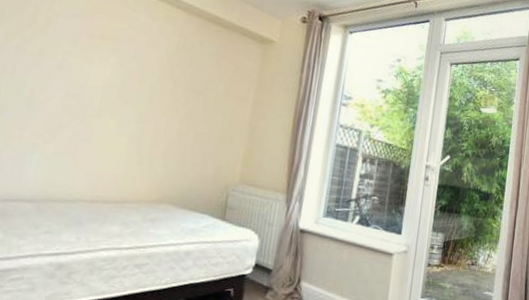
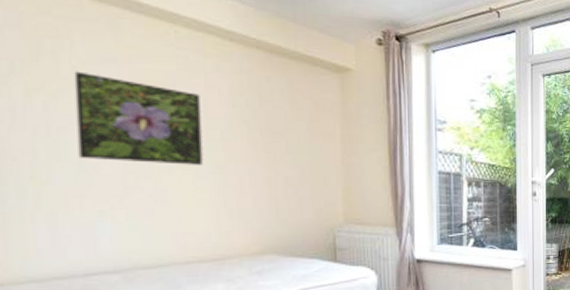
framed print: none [30,22,141,113] -> present [74,71,203,165]

